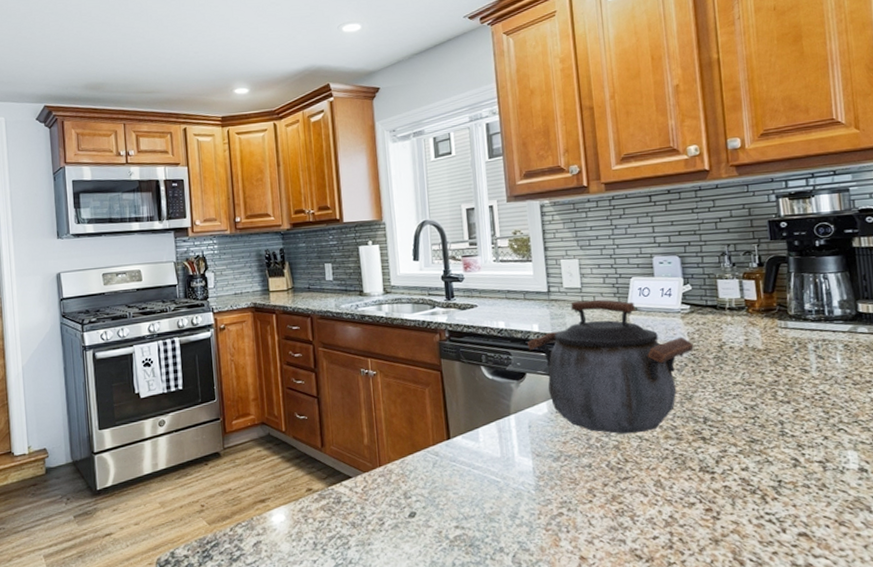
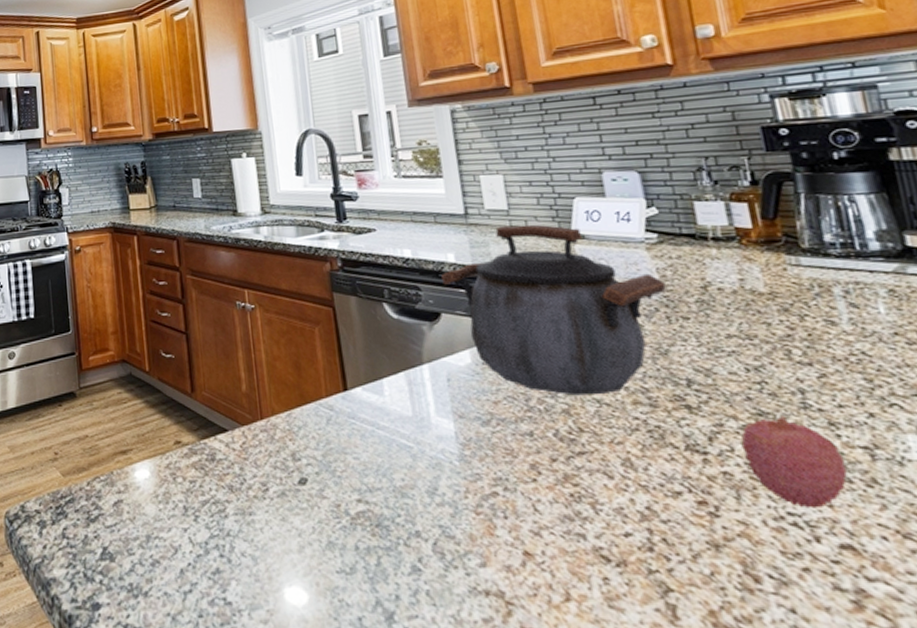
fruit: none [738,441,807,509] -> present [741,416,848,508]

